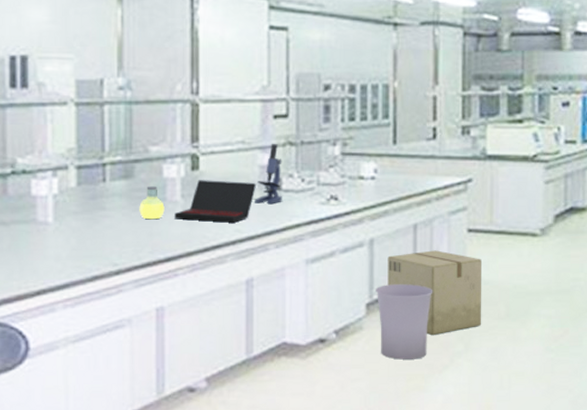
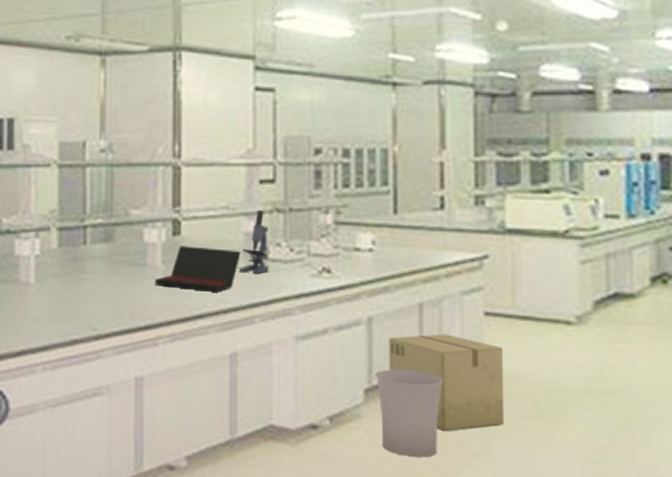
jar: present [139,186,165,220] -> none [119,250,145,285]

